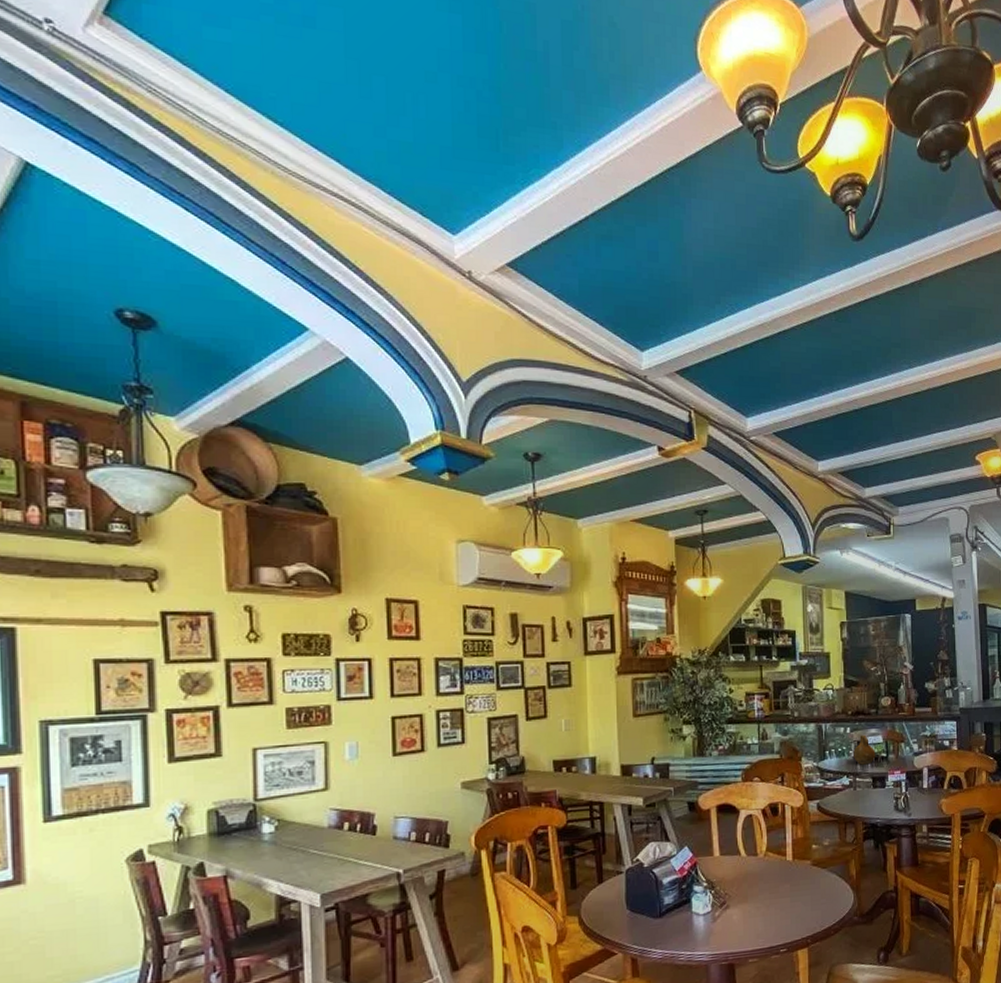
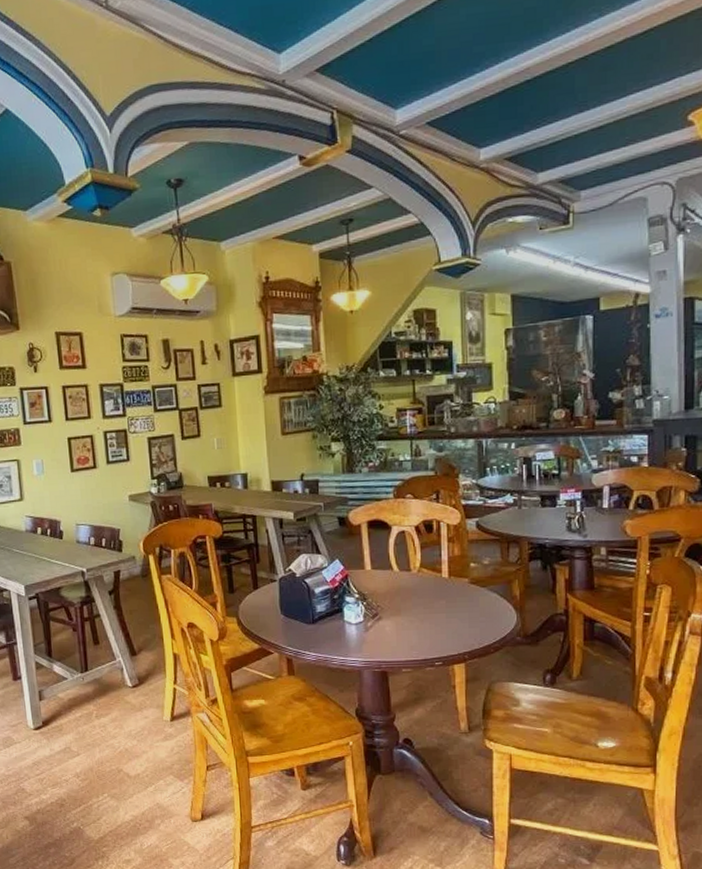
jug: present [853,734,876,765] -> none [519,450,545,483]

